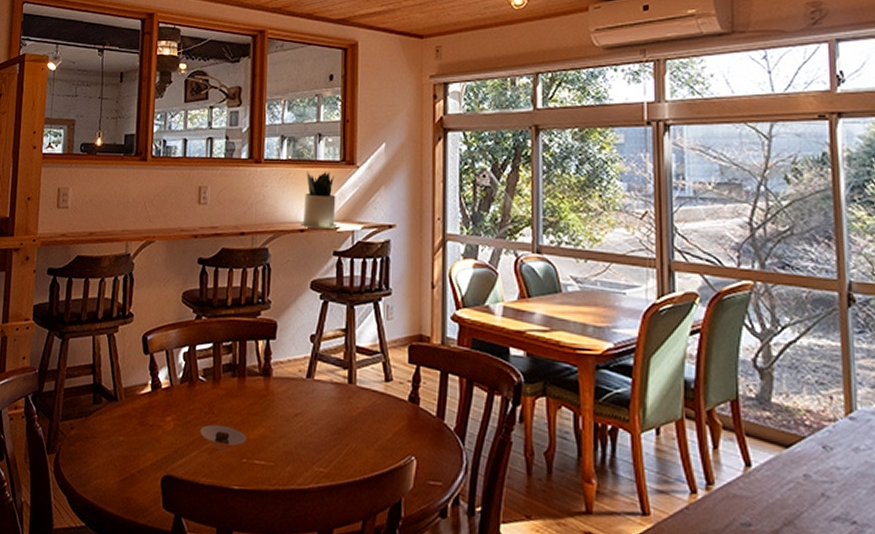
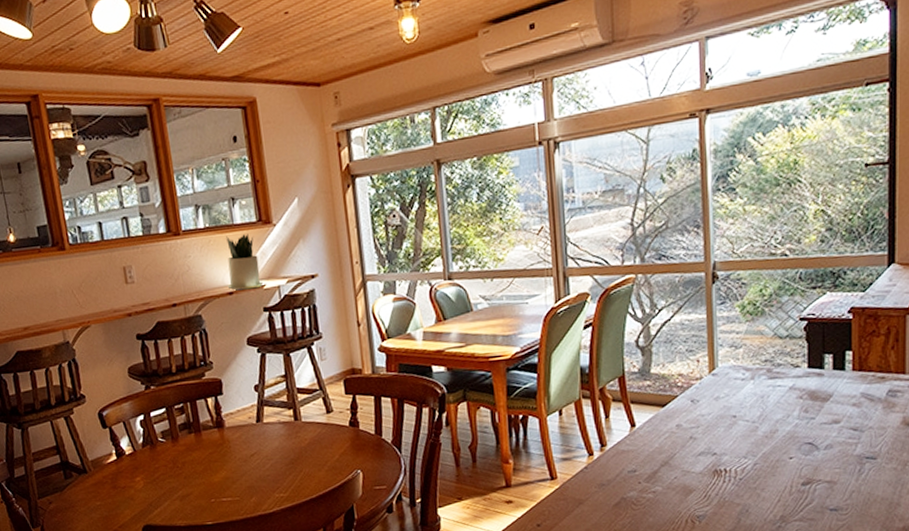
saucer: present [200,424,246,451] -> none [168,475,212,496]

